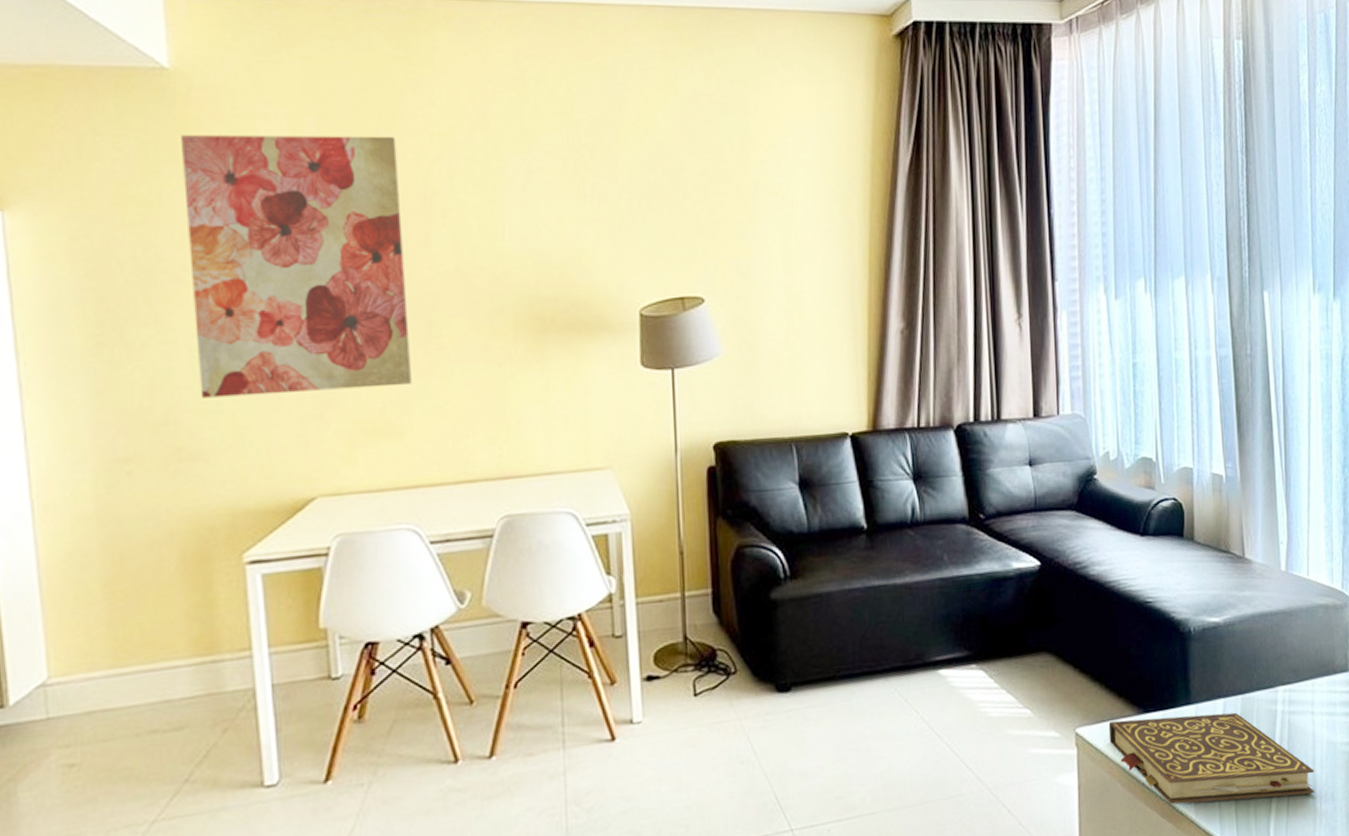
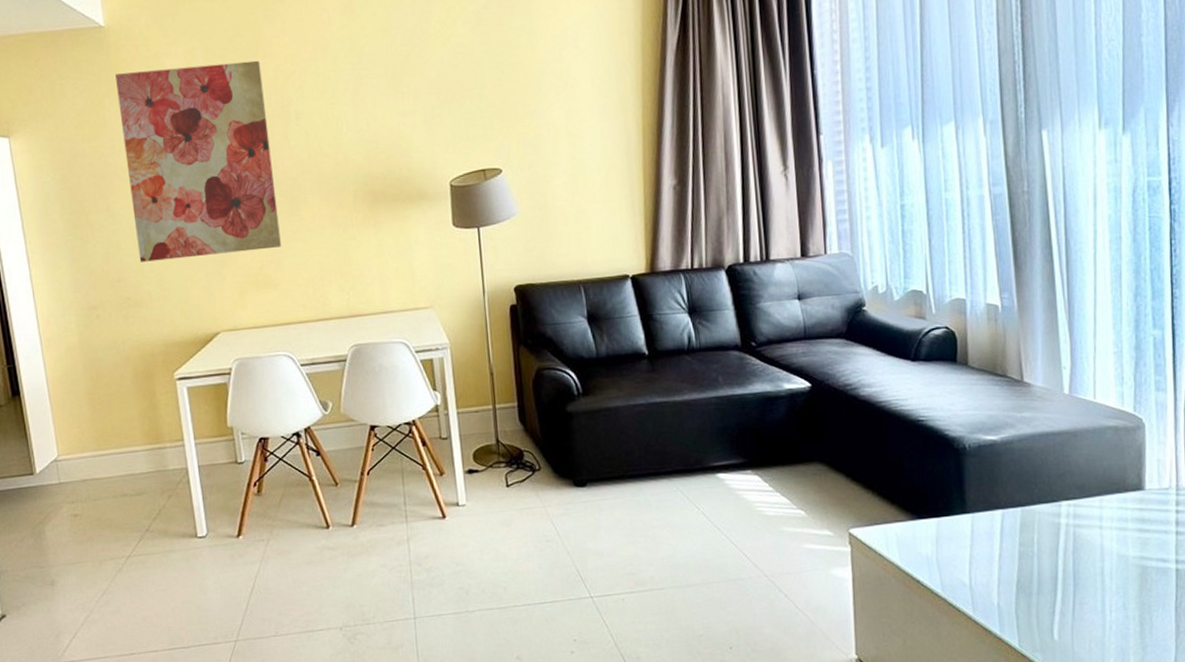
book: present [1108,712,1315,805] -> none [881,522,1104,603]

